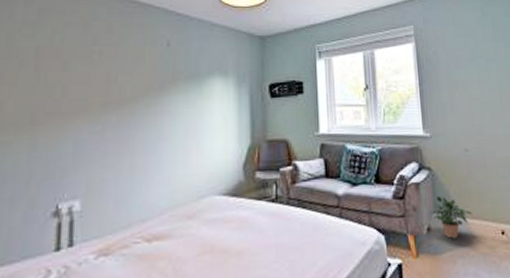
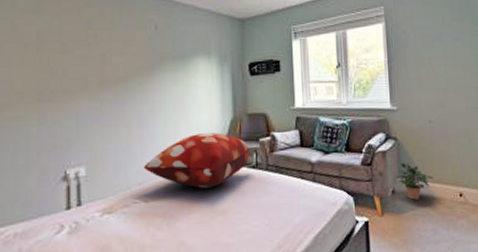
decorative pillow: none [147,161,269,226] -> present [143,133,250,188]

